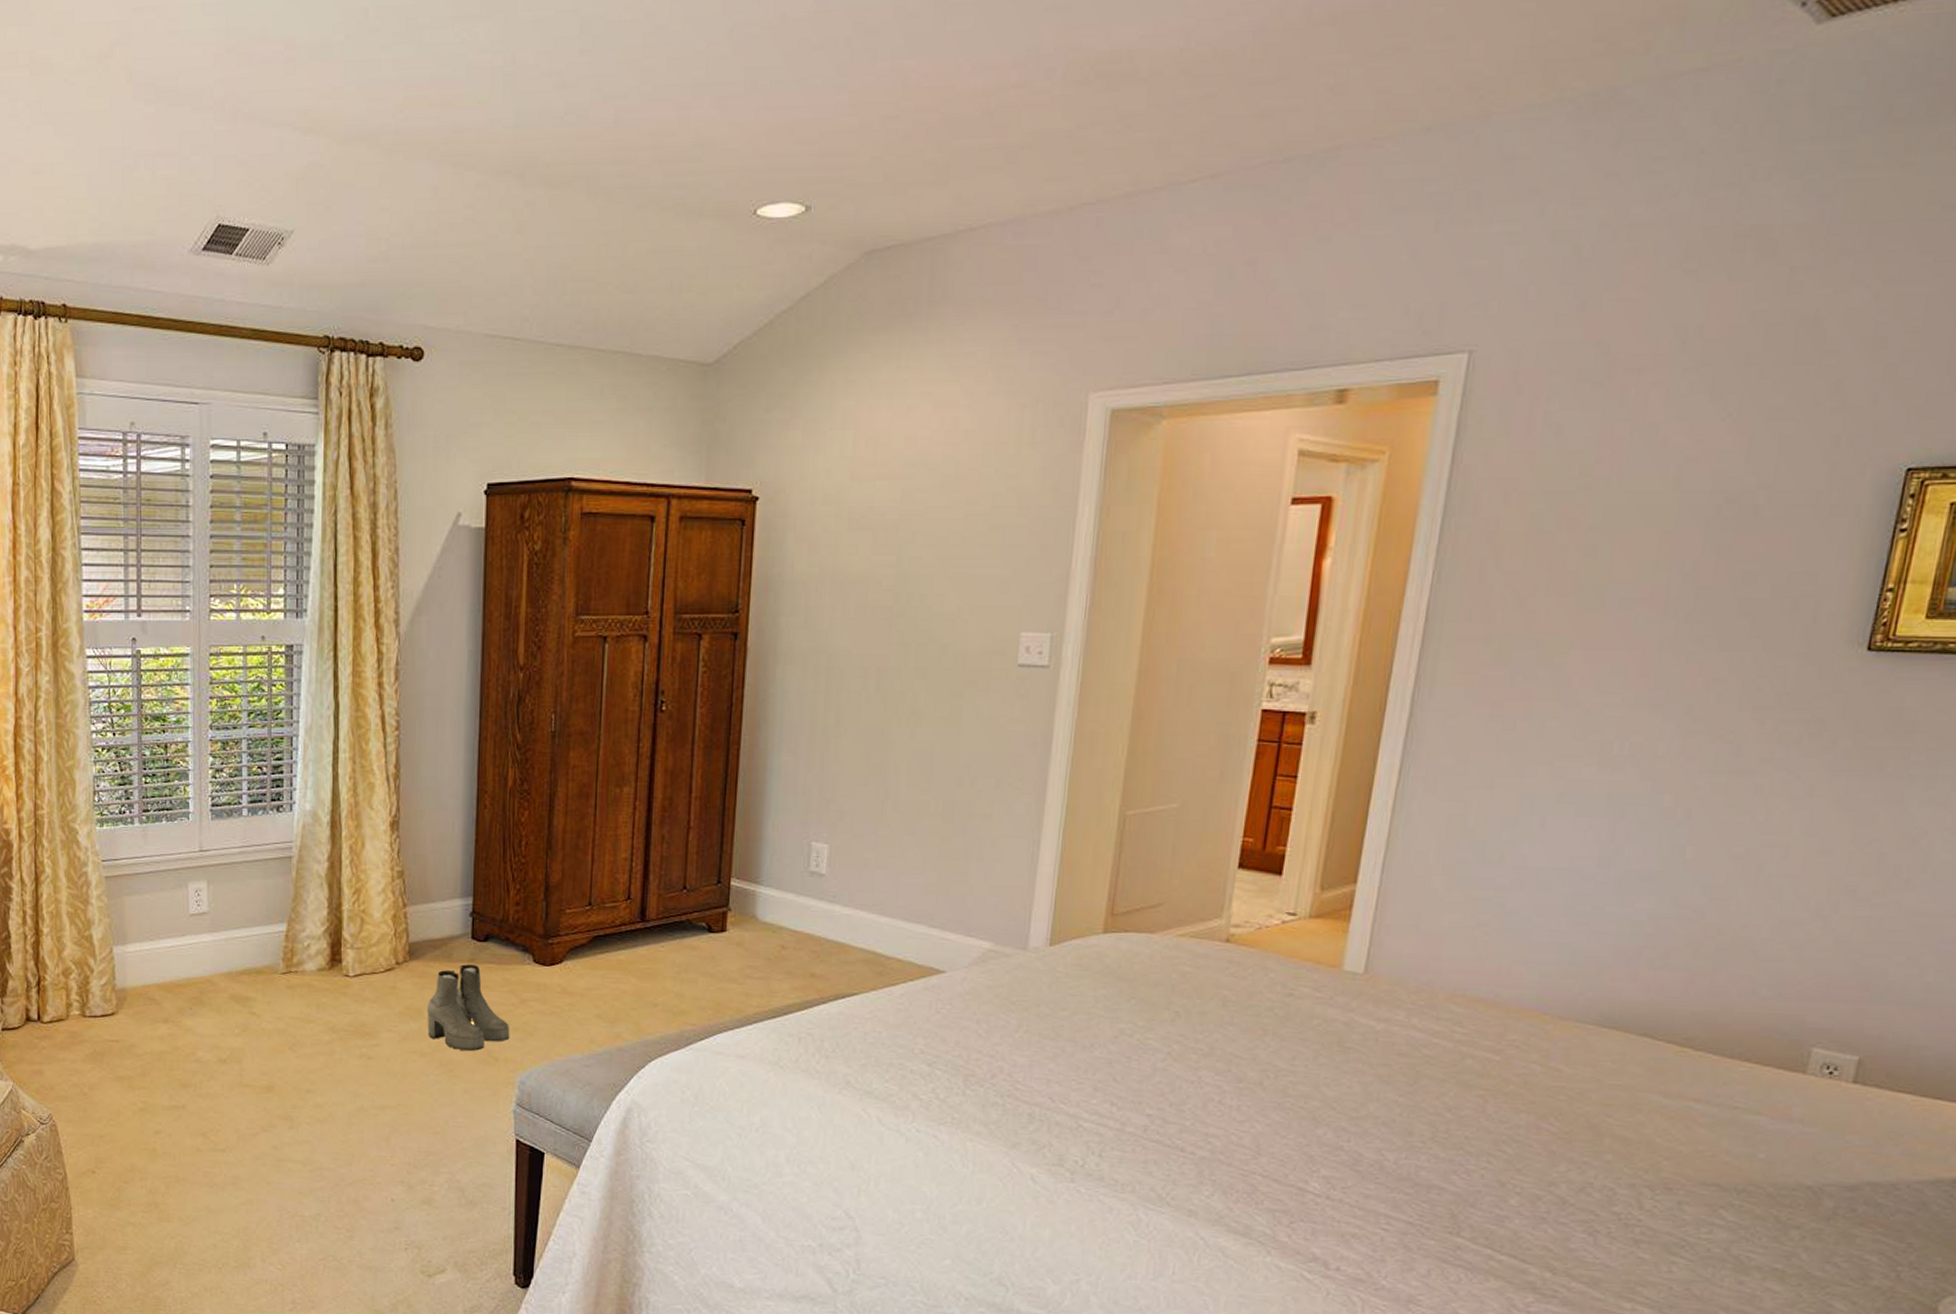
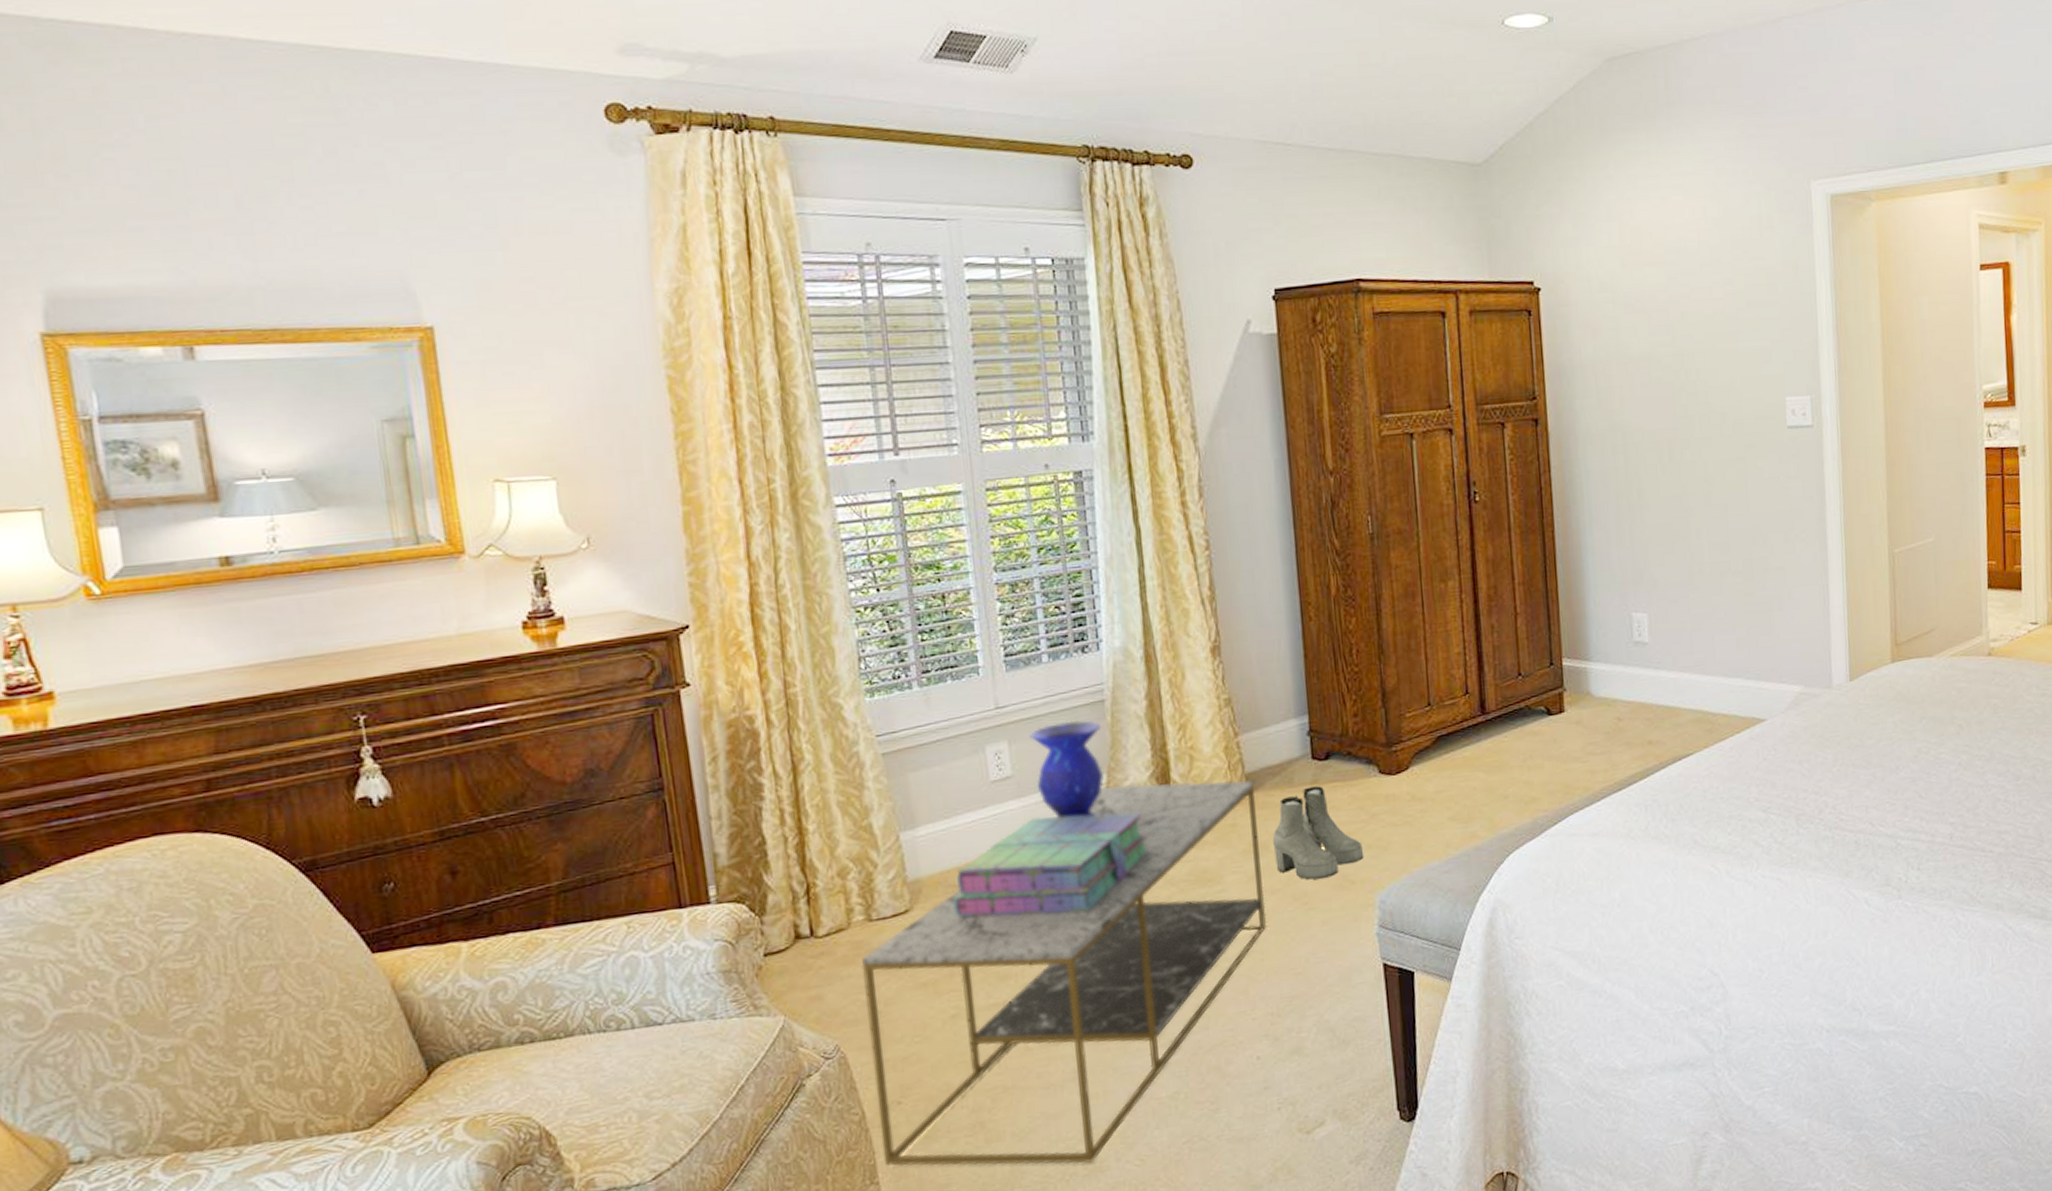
coffee table: none [74,934,417,1258] -> present [861,780,1268,1167]
stack of books: none [150,952,318,1042] -> present [953,813,1150,918]
vase: none [226,871,287,960] -> present [1030,720,1104,818]

